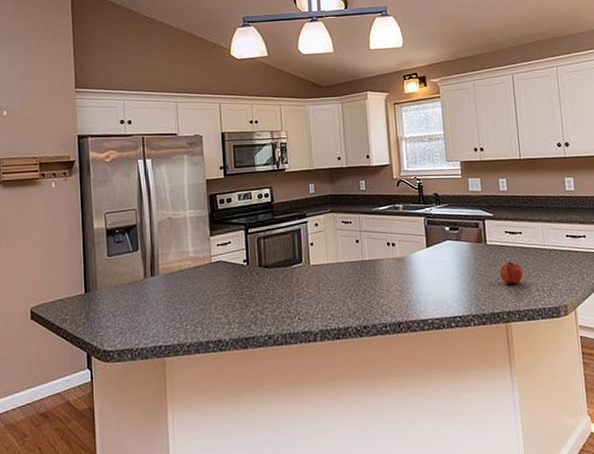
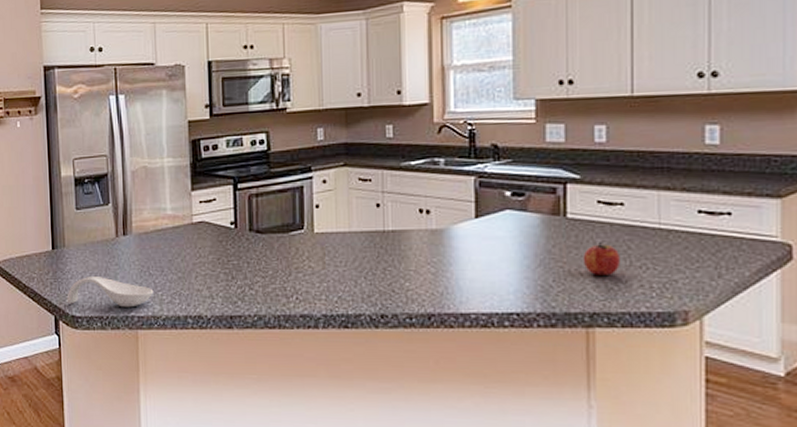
spoon rest: none [99,313,179,341] -> present [67,275,154,307]

